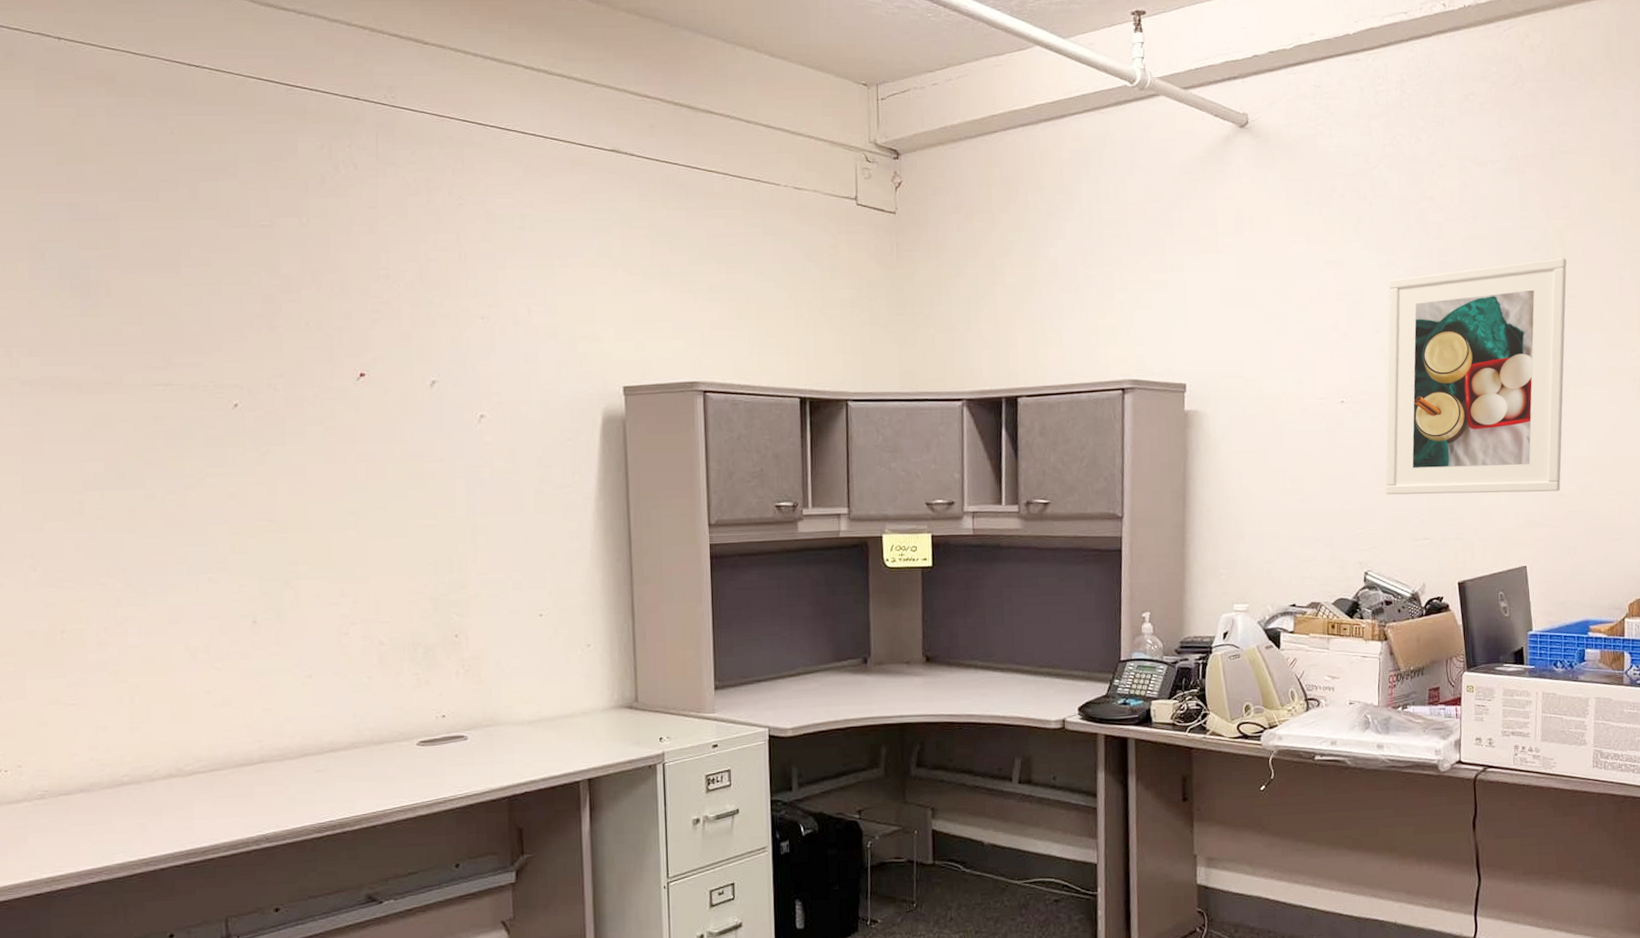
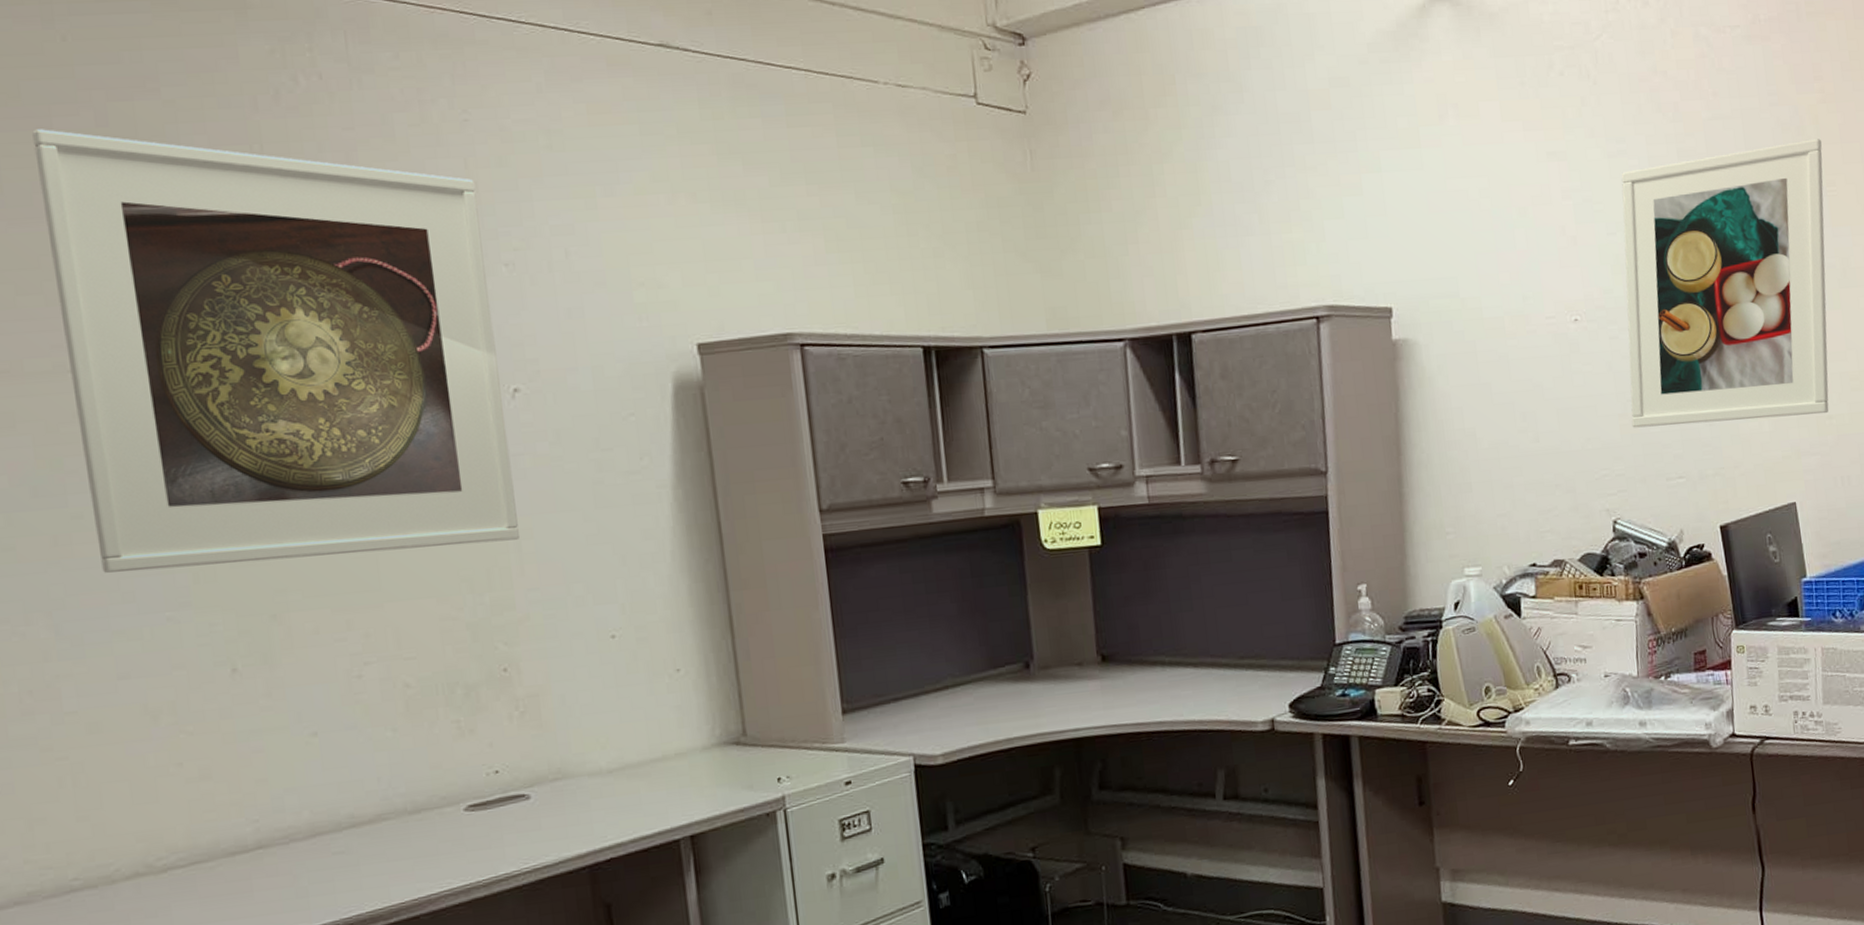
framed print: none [144,200,475,541] -> present [32,129,519,573]

